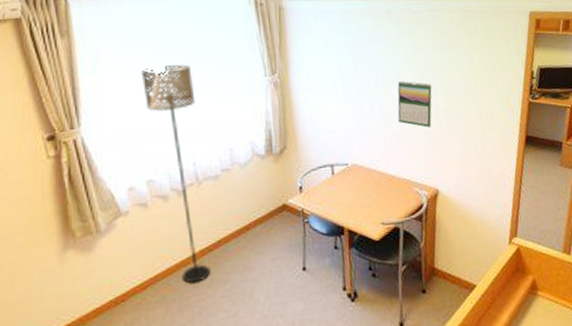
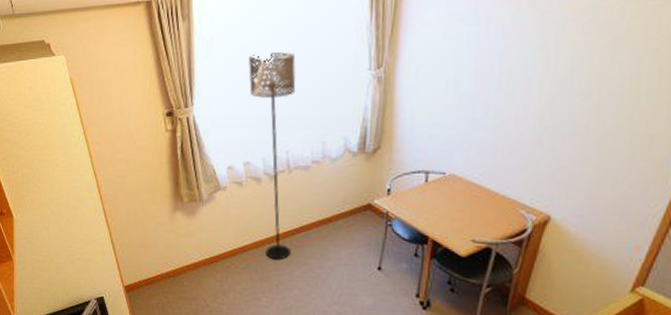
calendar: present [397,80,432,128] -> none [517,85,573,144]

